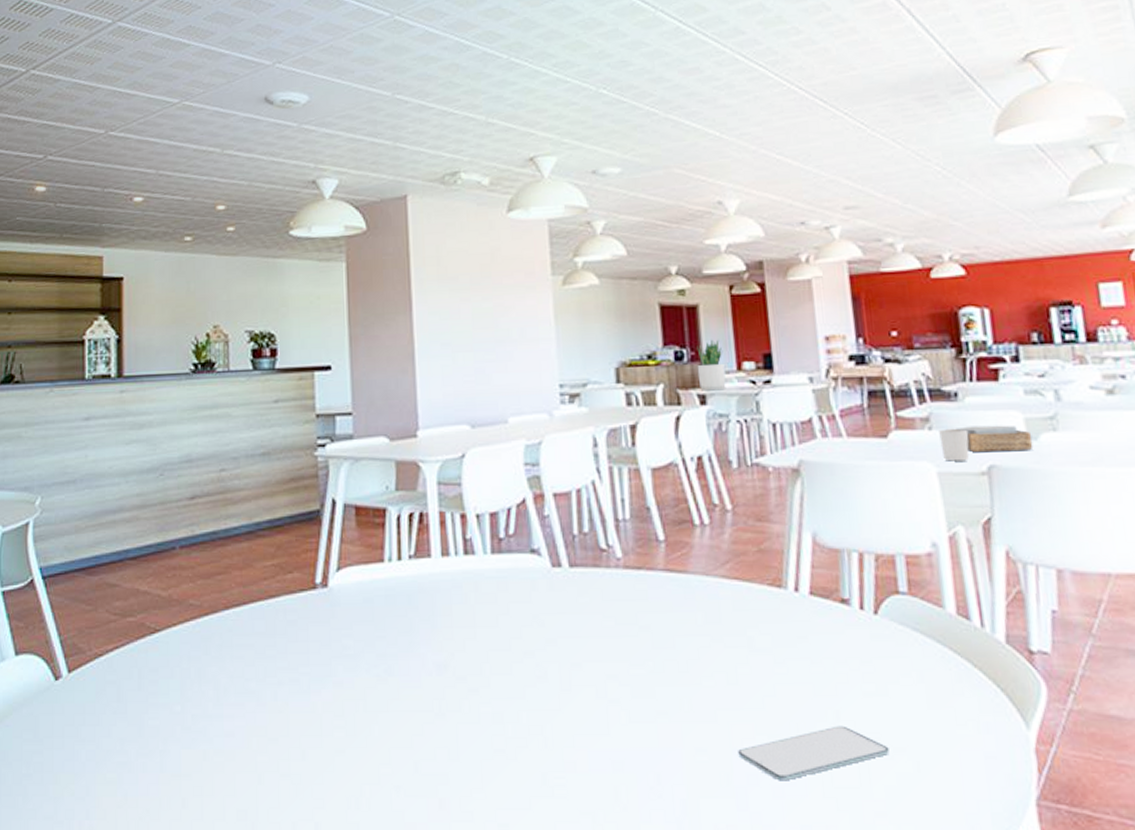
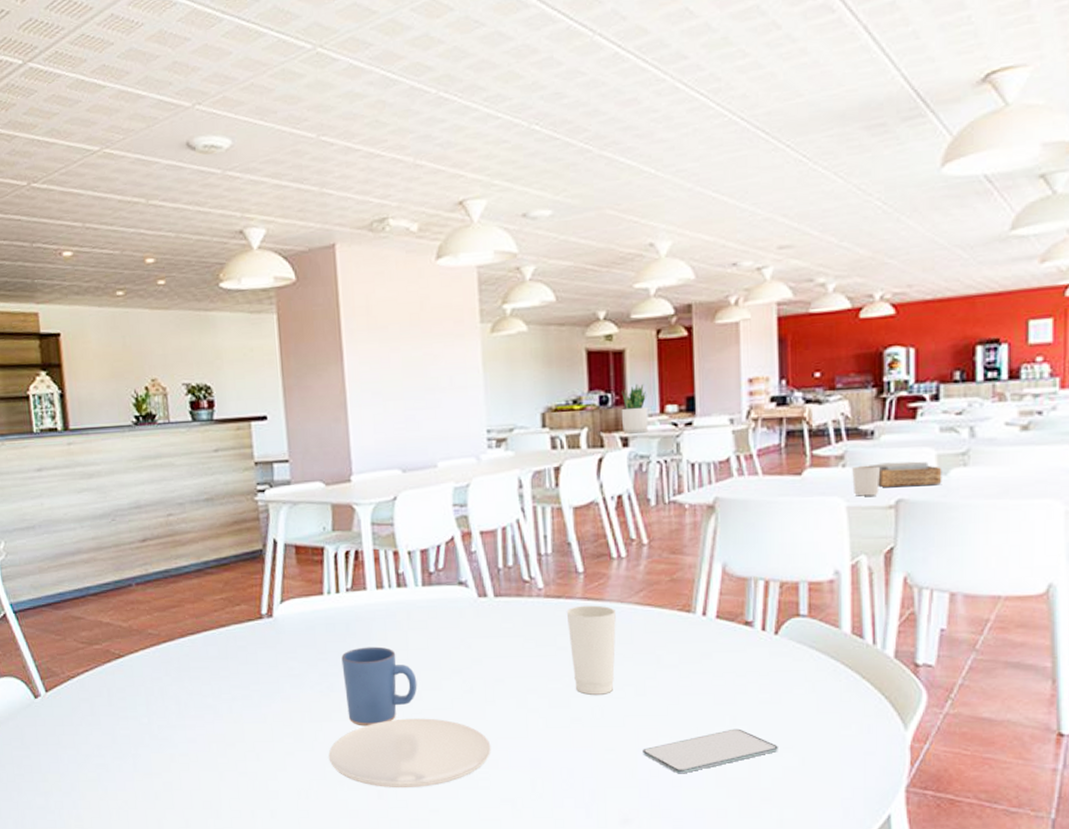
plate: none [384,709,568,796] -> present [328,718,491,788]
mug: none [401,623,485,719] -> present [341,646,418,726]
cup: none [647,578,703,683] -> present [566,605,616,695]

